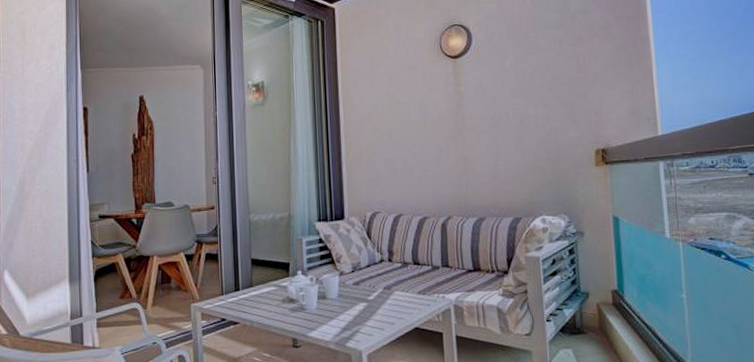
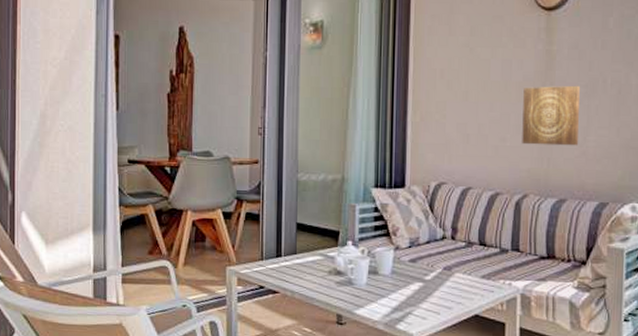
wall art: none [439,119,491,173] -> present [522,85,580,146]

